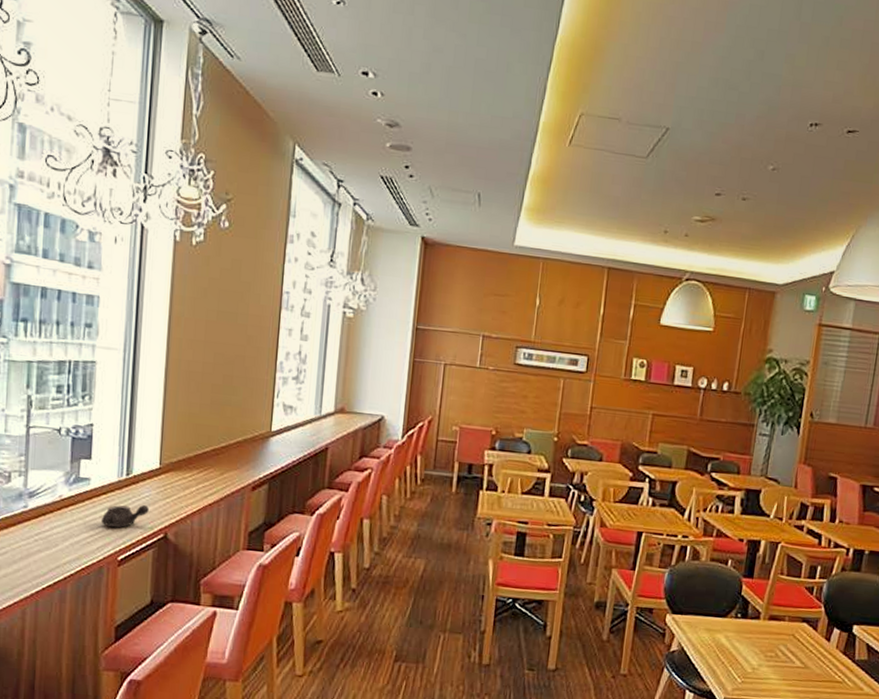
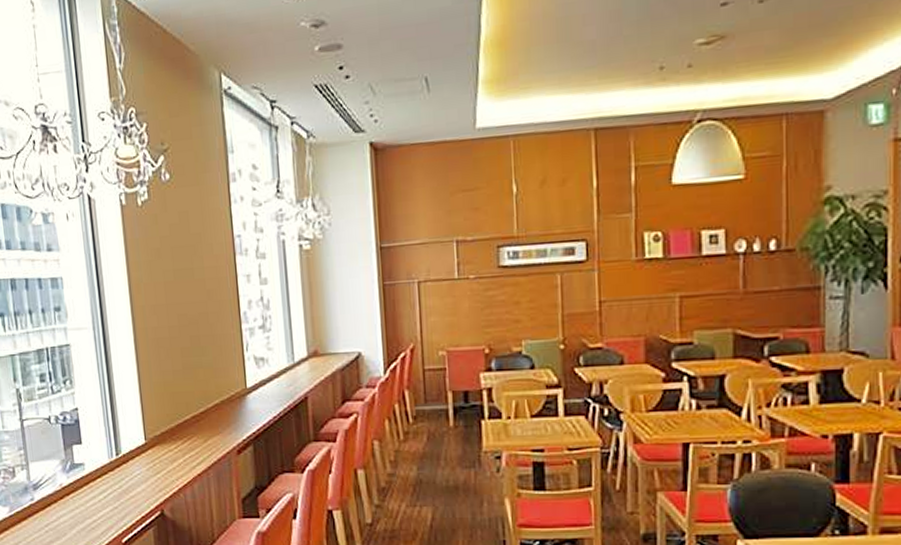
teapot: present [101,505,149,528] -> none [100,484,143,510]

